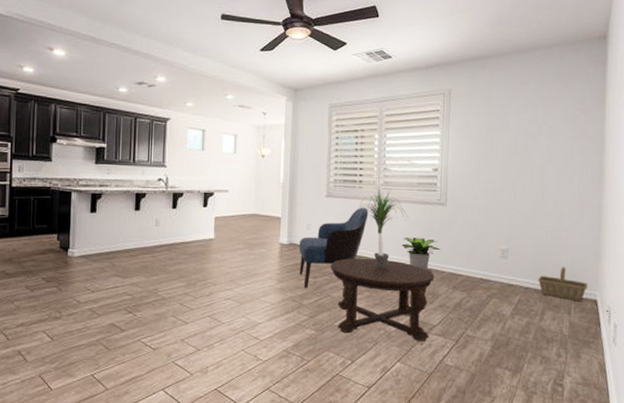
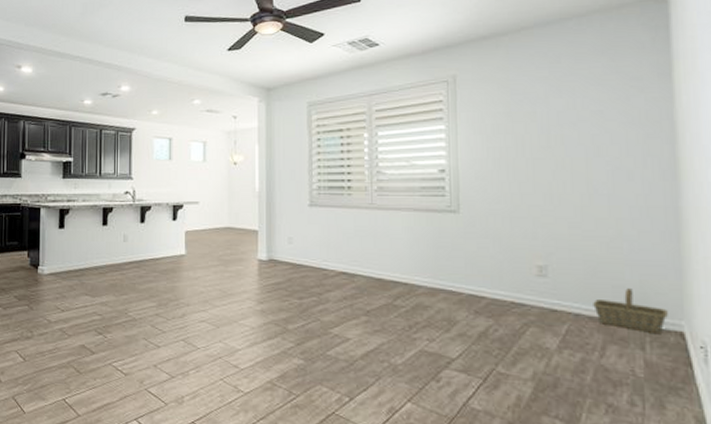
armchair: present [298,207,369,289] -> none [280,217,361,311]
coffee table: present [330,258,435,342] -> none [318,276,450,379]
potted plant: present [357,187,408,268] -> none [346,193,411,289]
potted plant: present [401,237,441,271] -> none [404,251,455,292]

